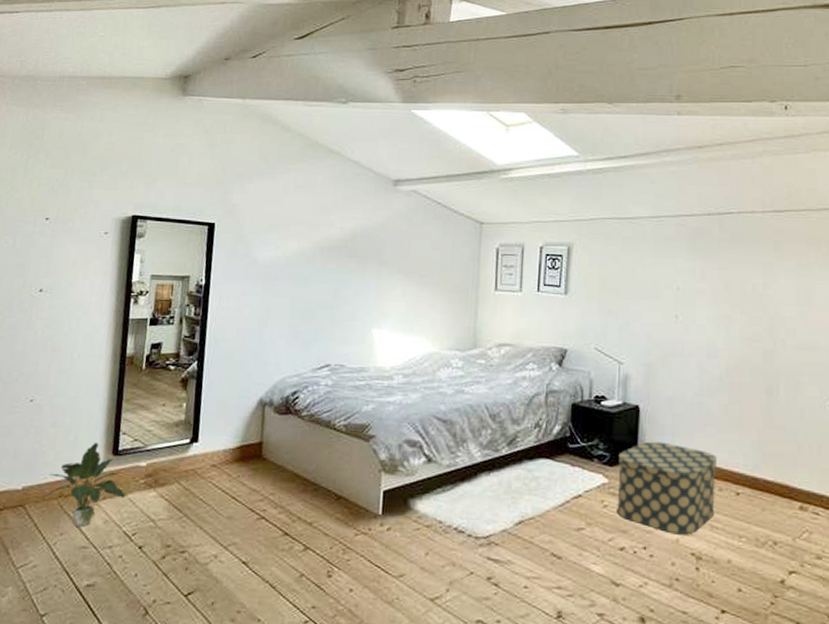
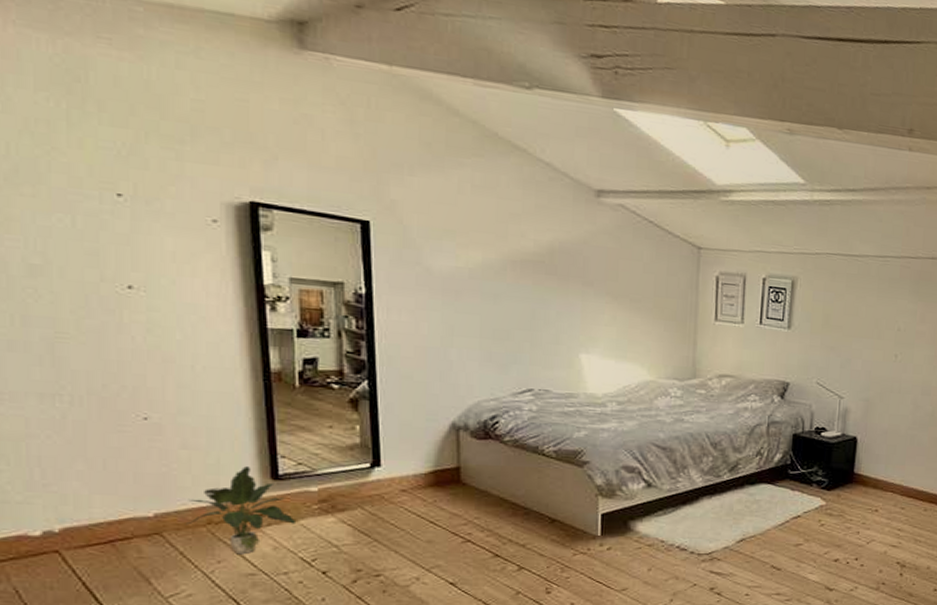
storage box: present [617,441,717,535] -> none [832,468,924,548]

